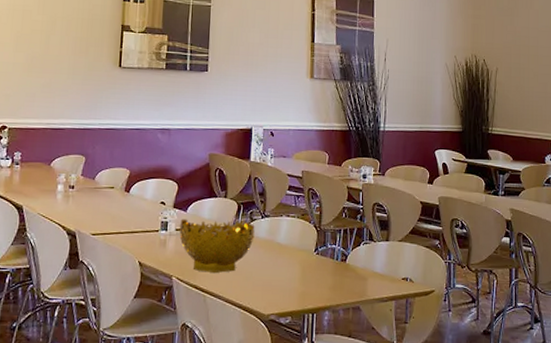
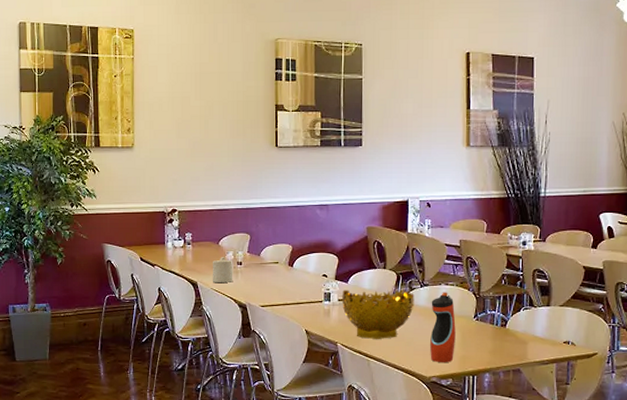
candle: none [39,179,64,208] -> present [212,257,233,282]
water bottle: none [269,224,296,299] -> present [430,292,456,362]

